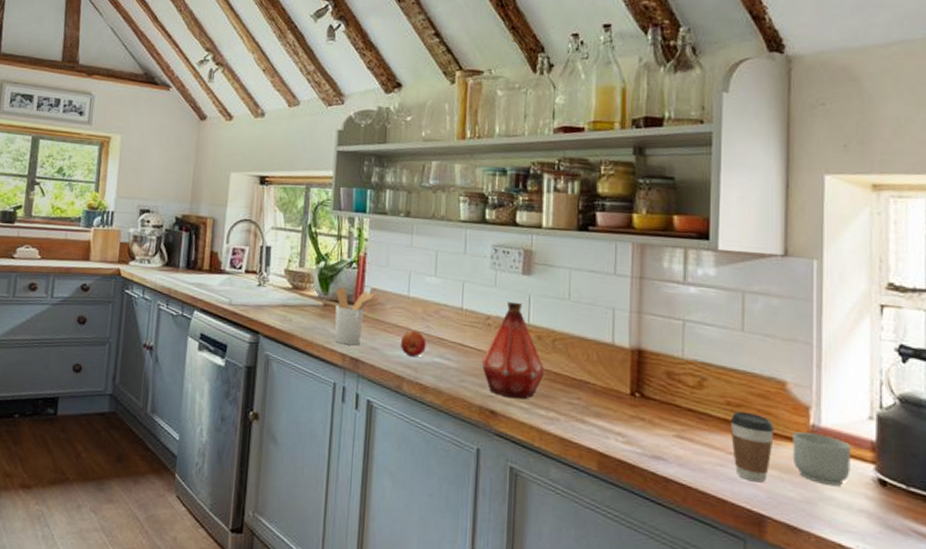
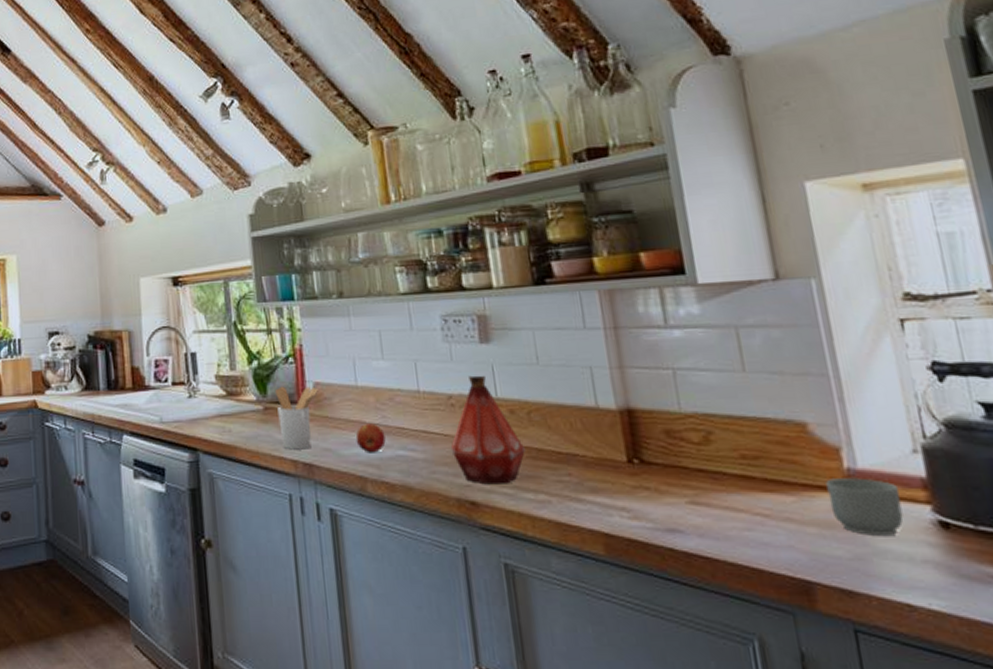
coffee cup: present [730,412,774,483] -> none [749,464,806,544]

